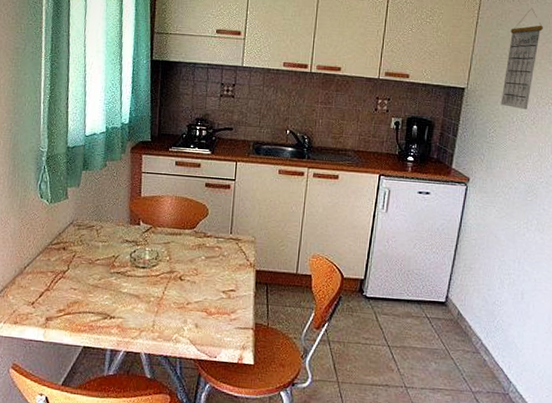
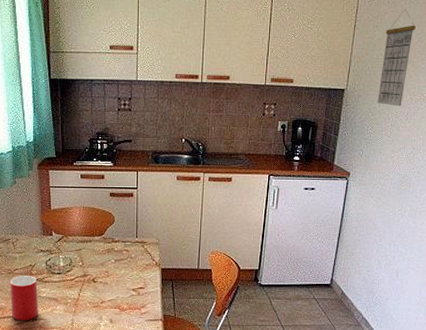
cup: none [87,267,120,318] -> present [9,276,39,321]

